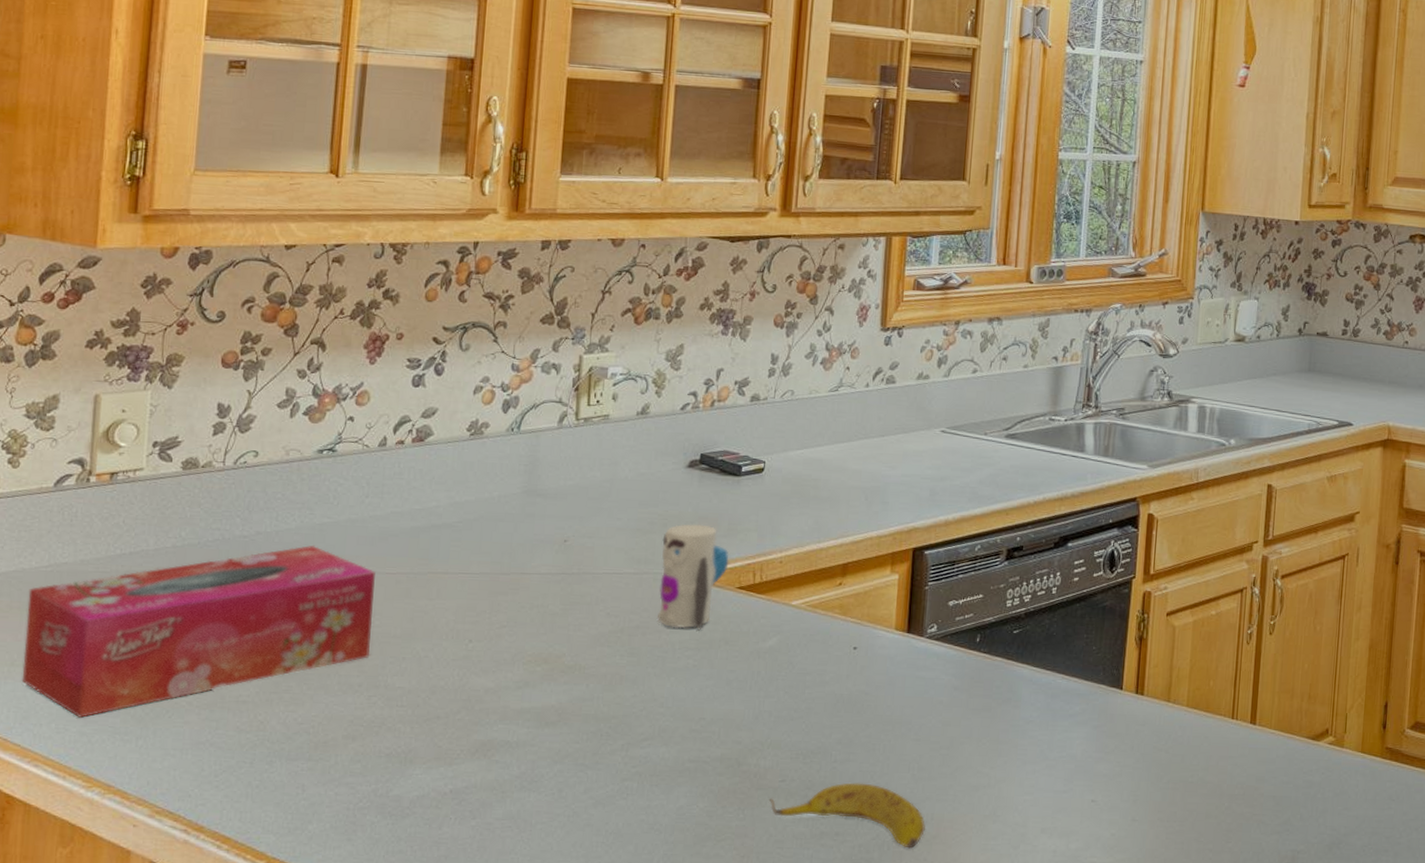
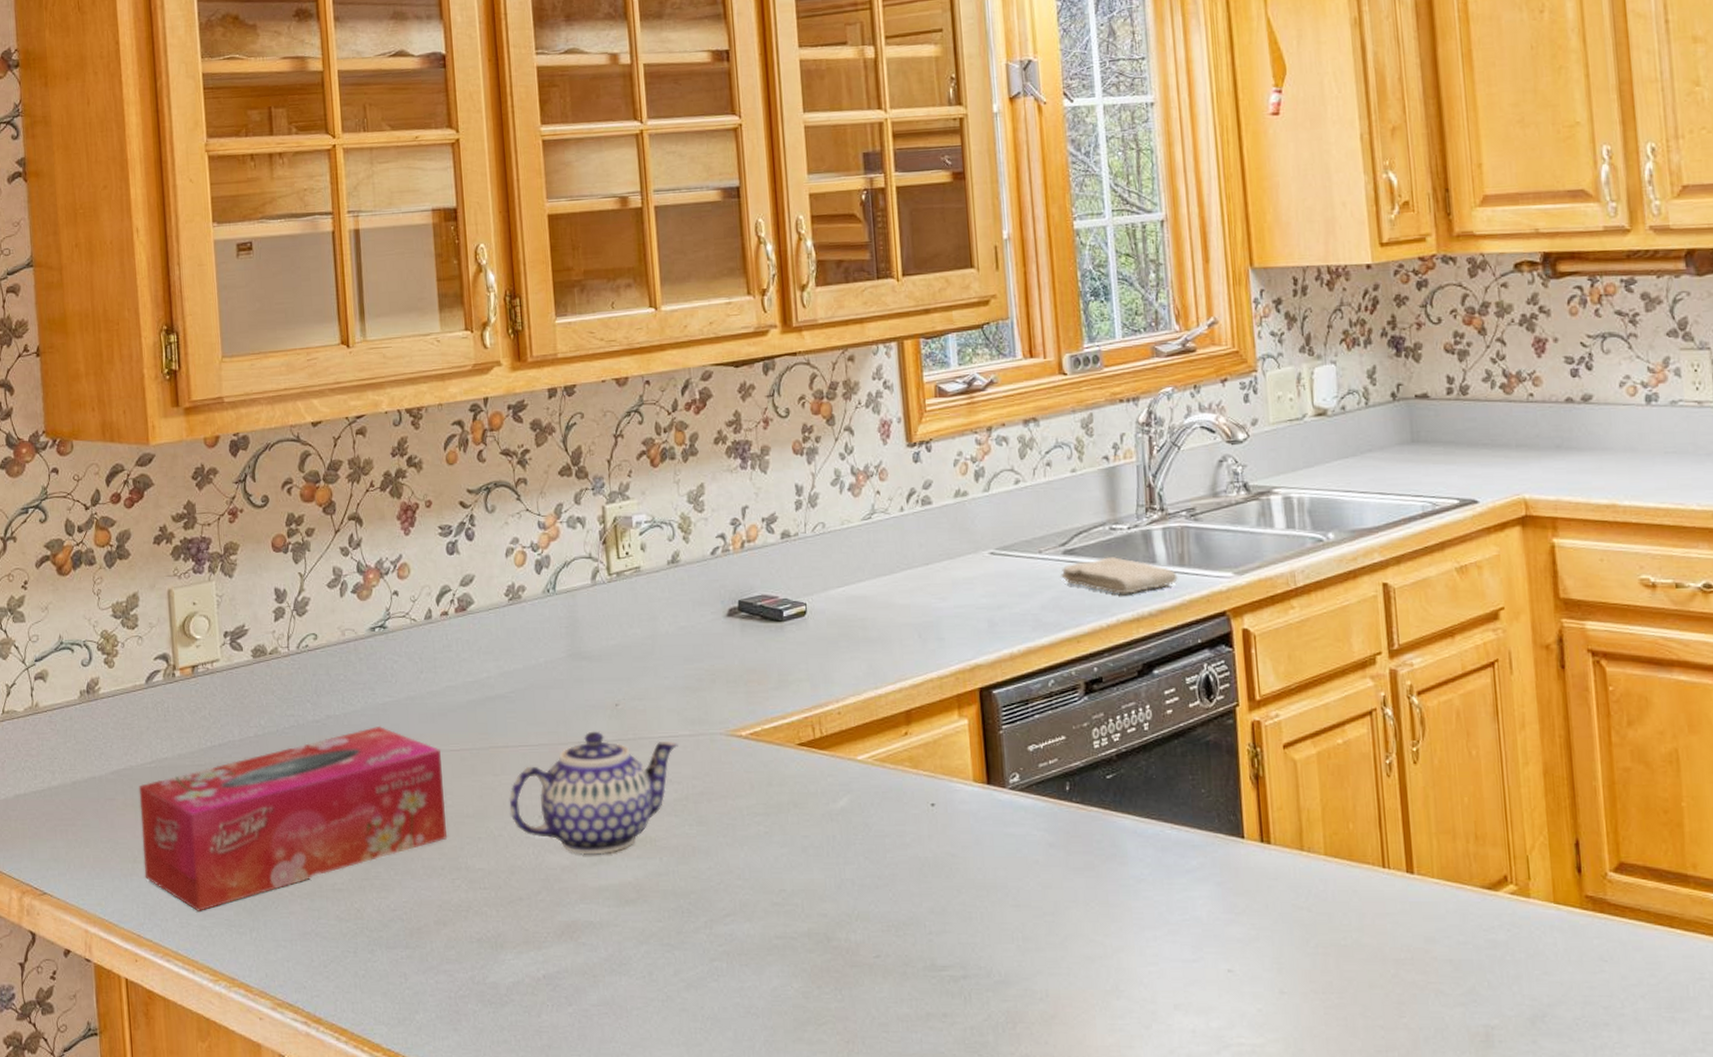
teapot: none [439,563,621,679] -> present [509,731,678,855]
toy: present [656,524,729,631] -> none [713,677,785,794]
banana: present [768,783,926,849] -> none [865,956,1042,1030]
washcloth: none [1001,442,1101,477] -> present [1061,556,1178,594]

